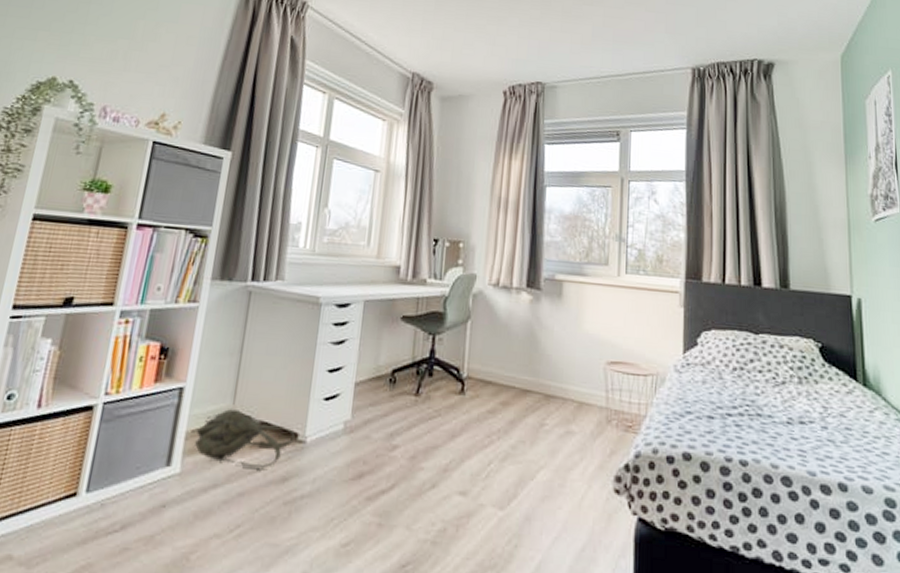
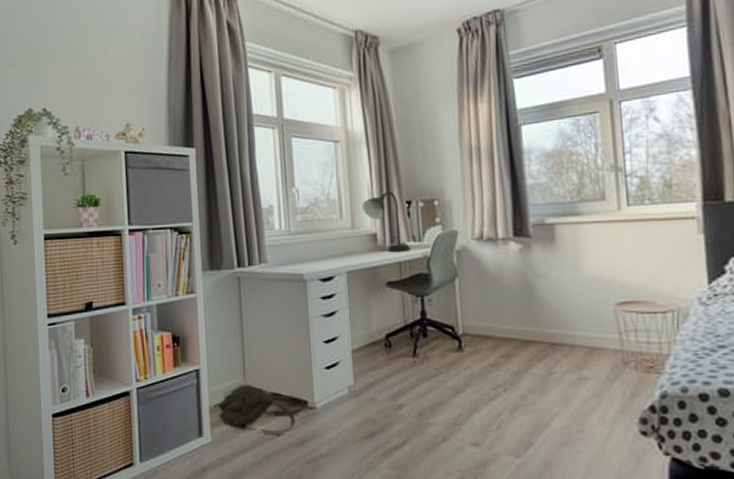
desk lamp: none [390,226,431,288] -> present [361,191,411,253]

